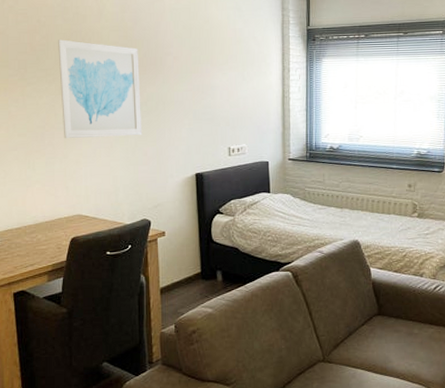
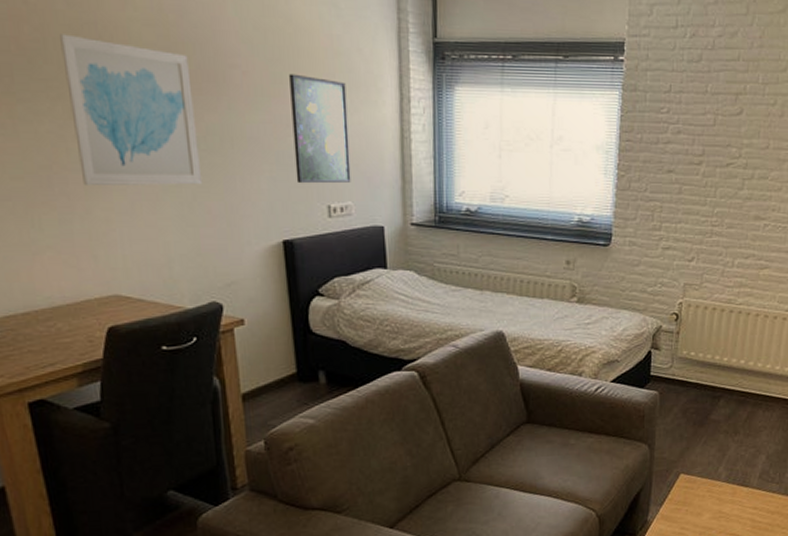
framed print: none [205,56,246,133] -> present [289,73,351,184]

